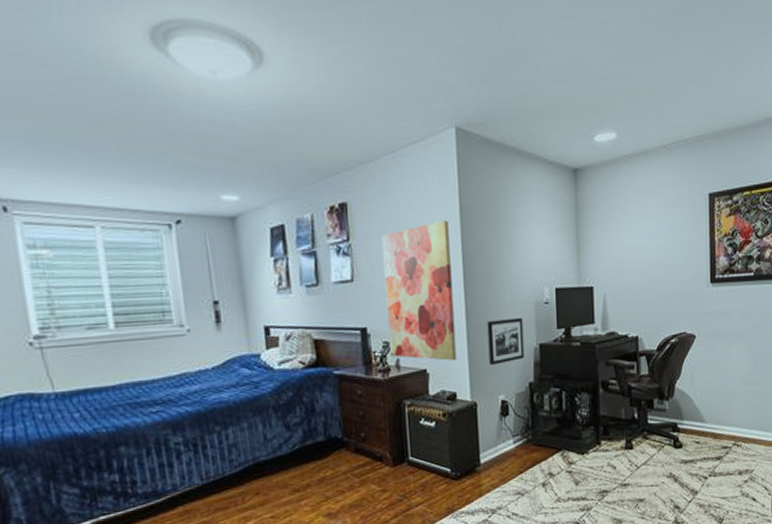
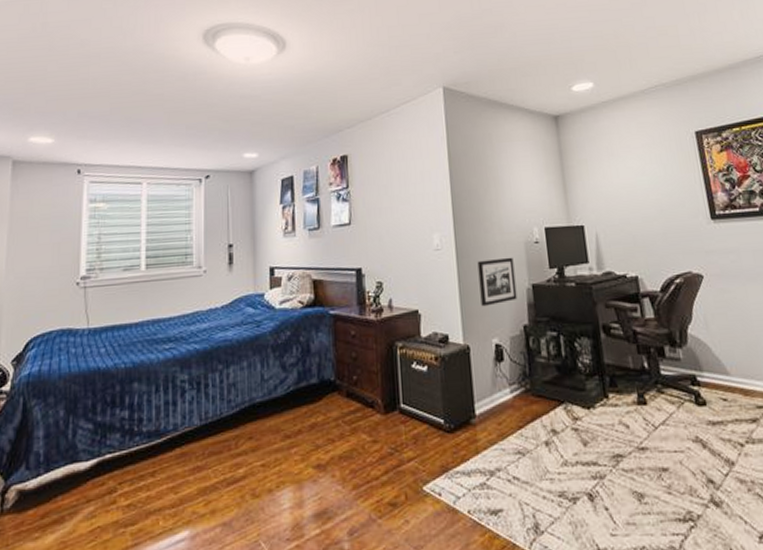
wall art: present [381,220,457,361] -> none [377,167,449,302]

